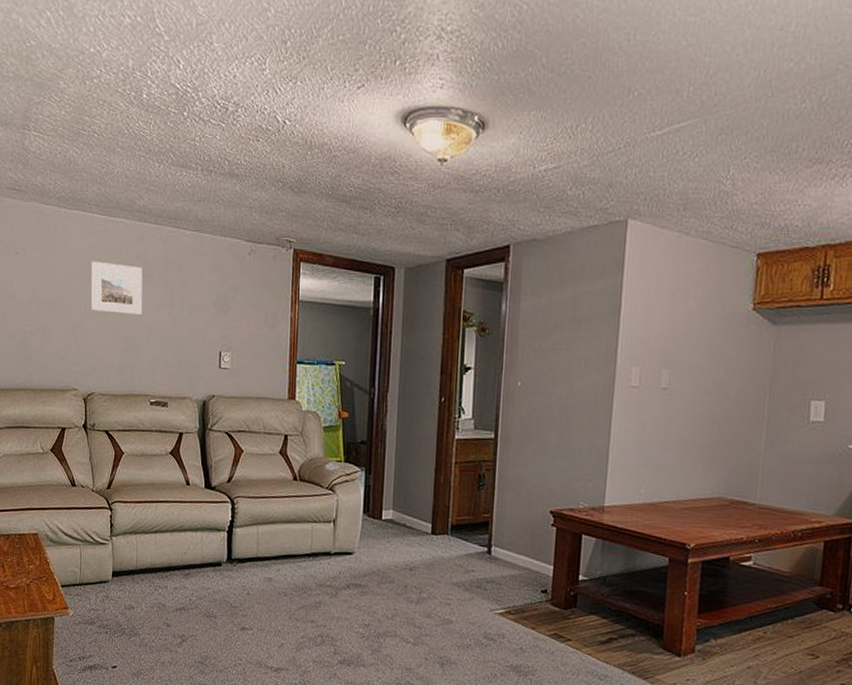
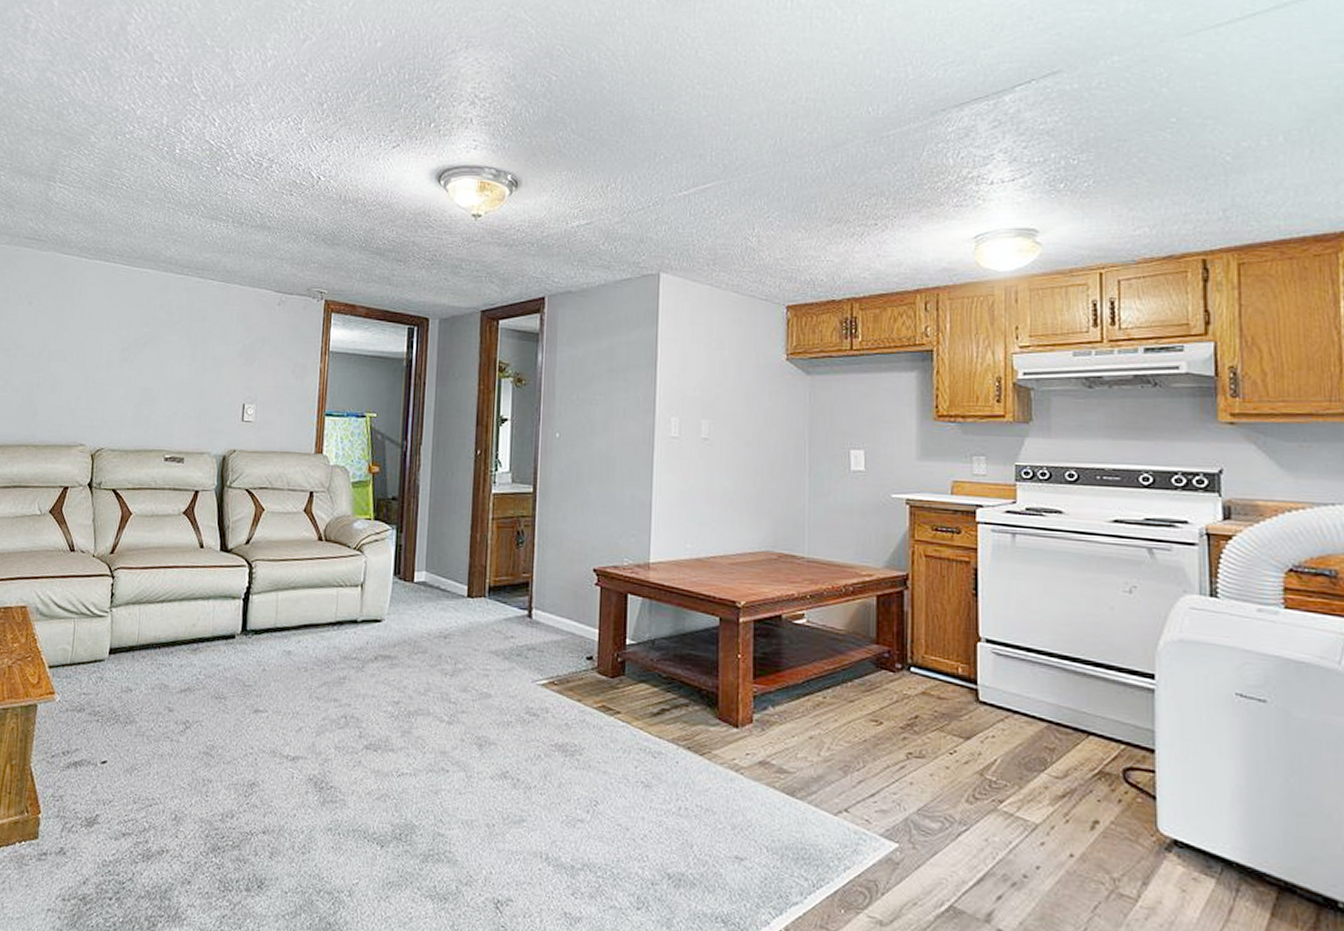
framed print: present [90,261,143,314] -> none [107,311,165,366]

